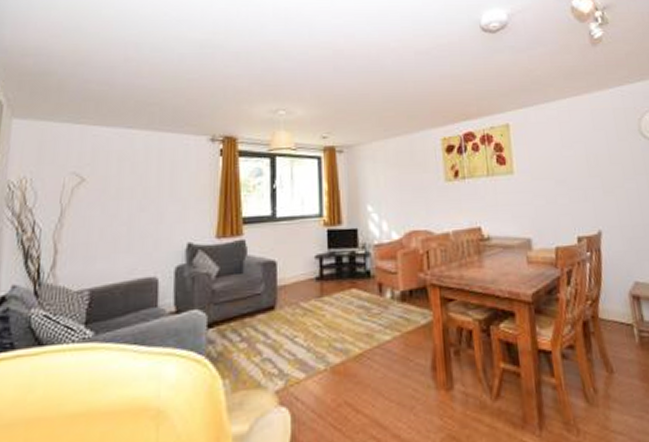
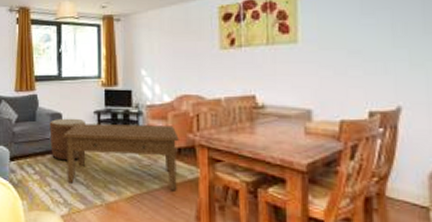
basket: none [261,265,305,320] -> present [49,118,86,161]
coffee table: none [277,265,410,348] -> present [63,124,179,190]

